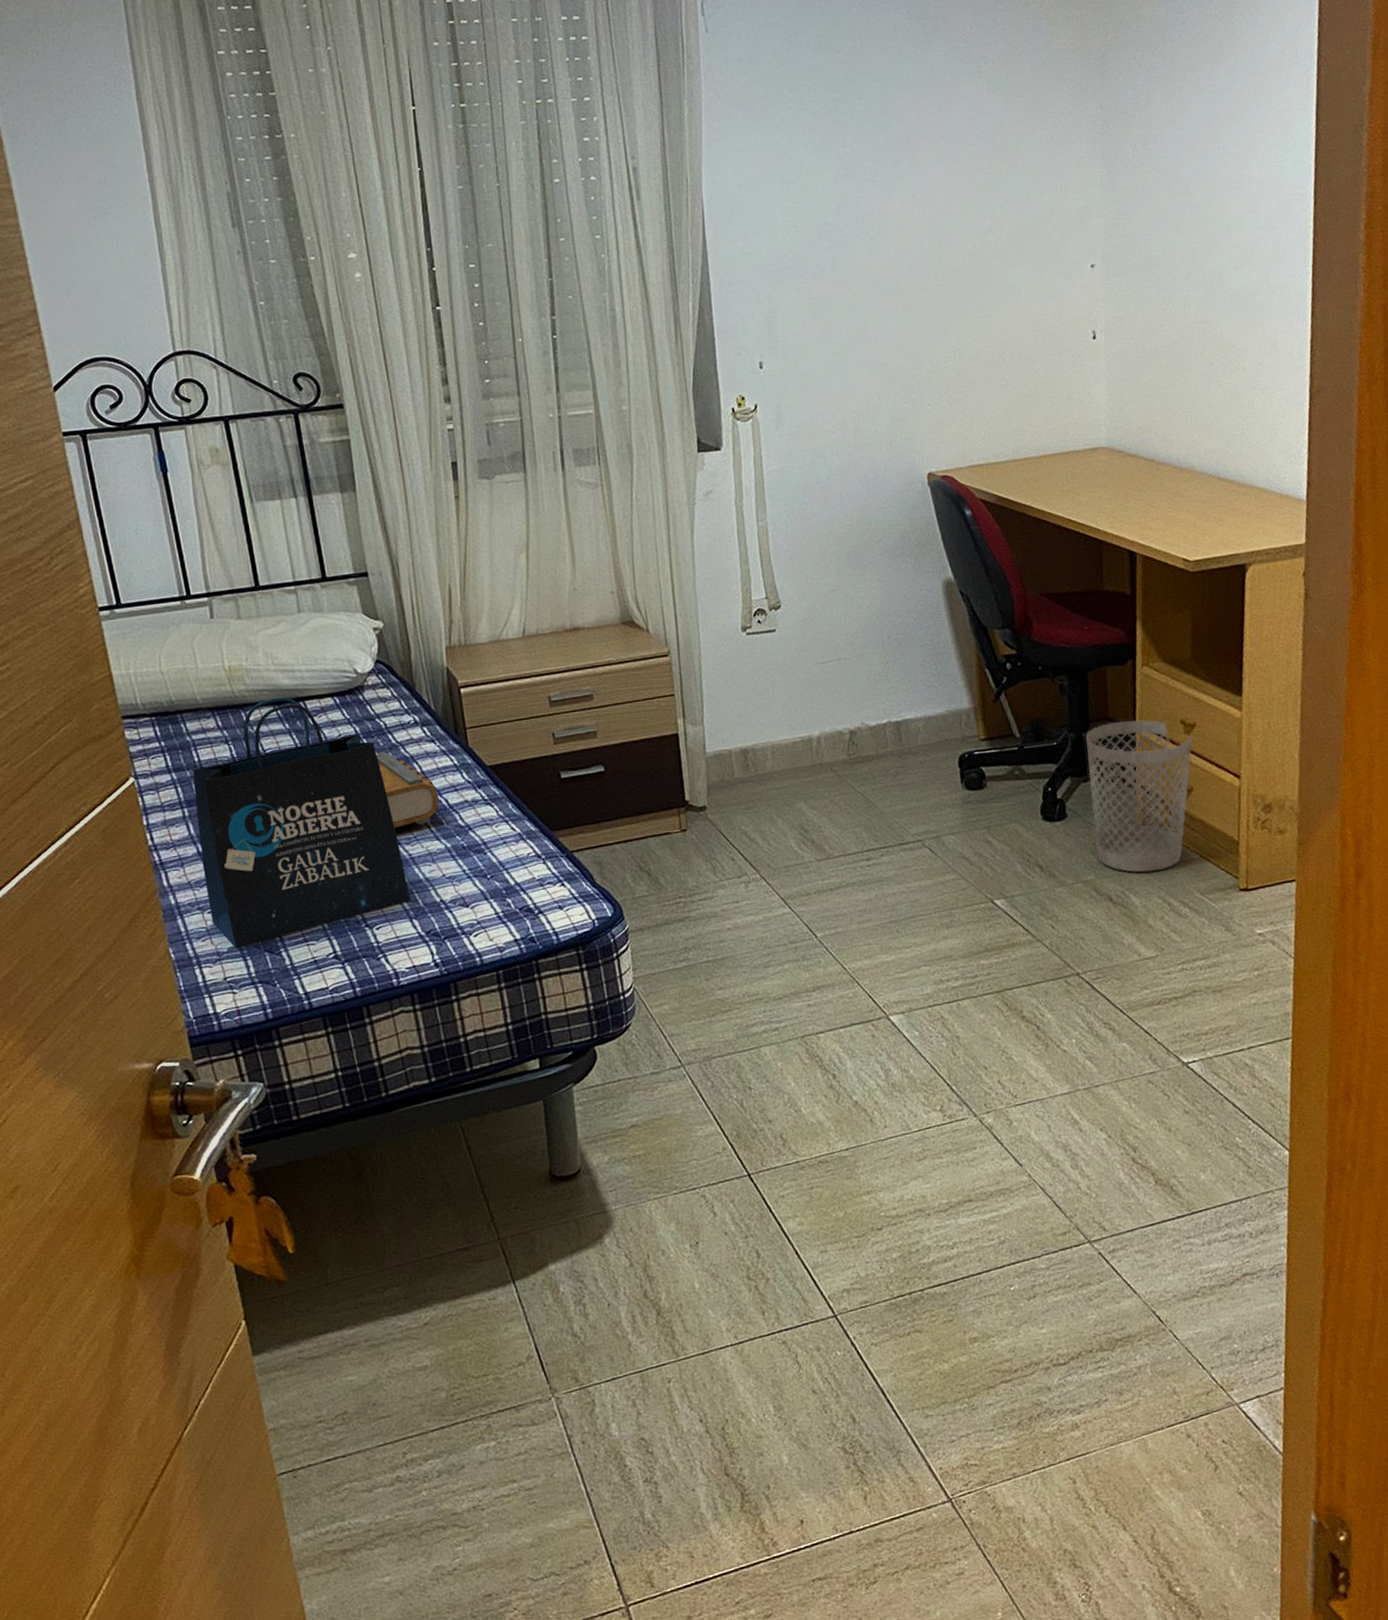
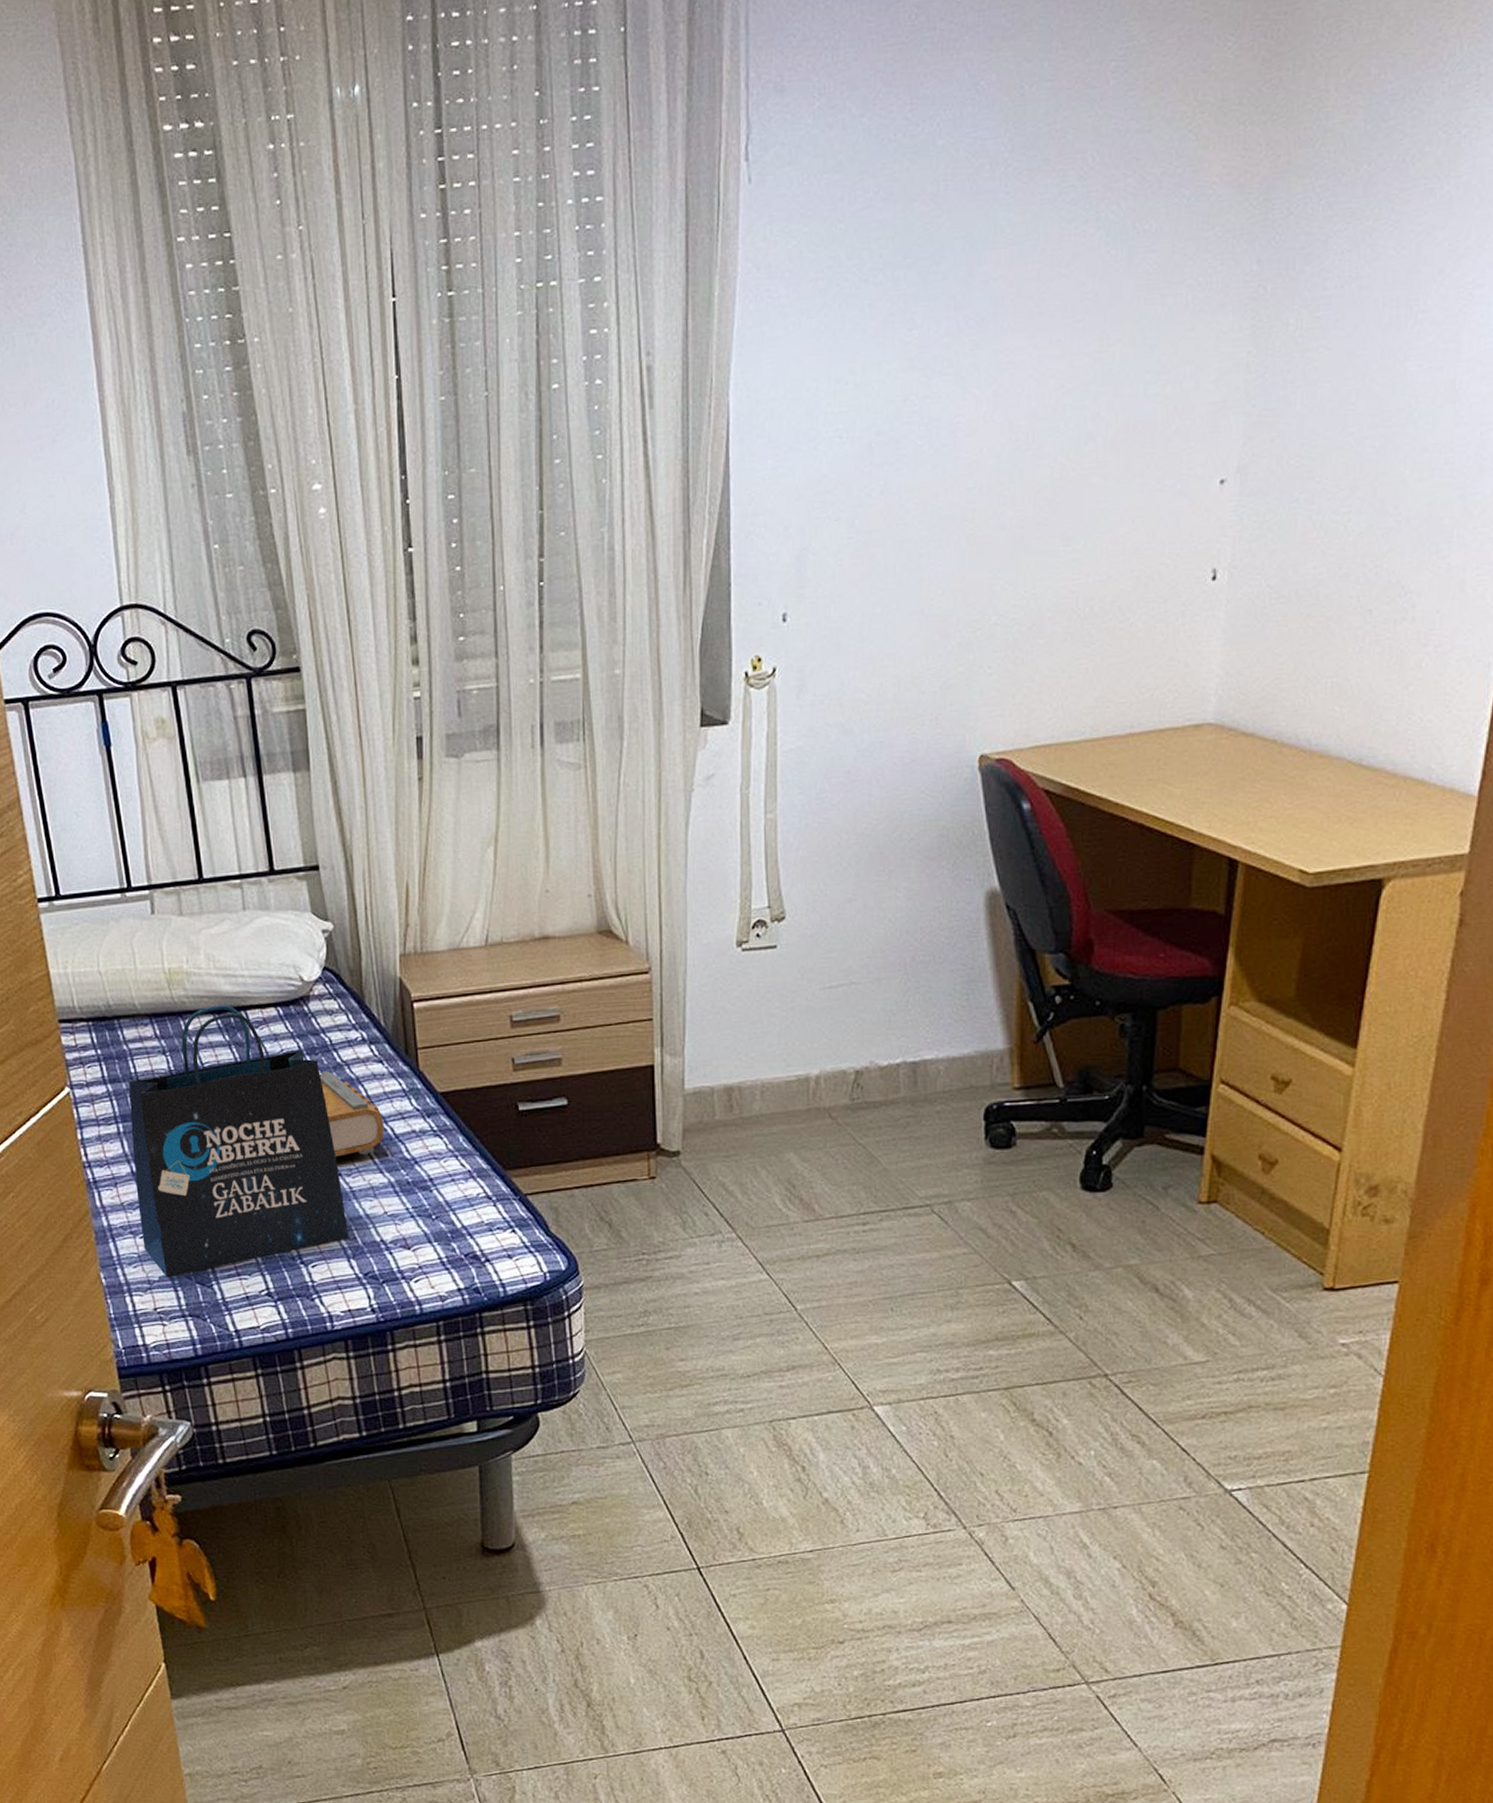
wastebasket: present [1086,720,1193,872] -> none [1144,1073,1285,1260]

